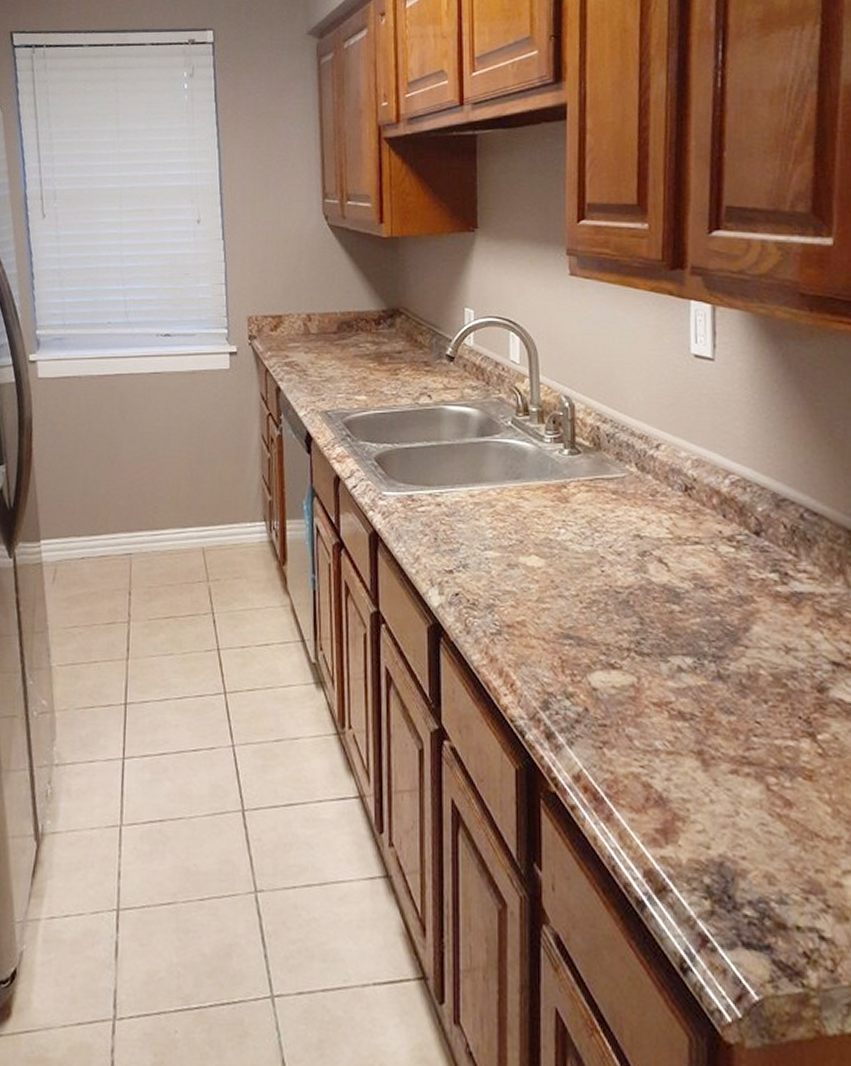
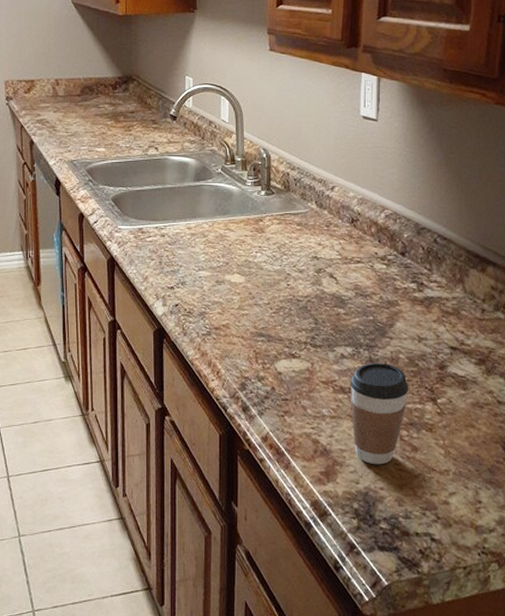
coffee cup: none [691,679,776,824] -> present [350,362,409,465]

